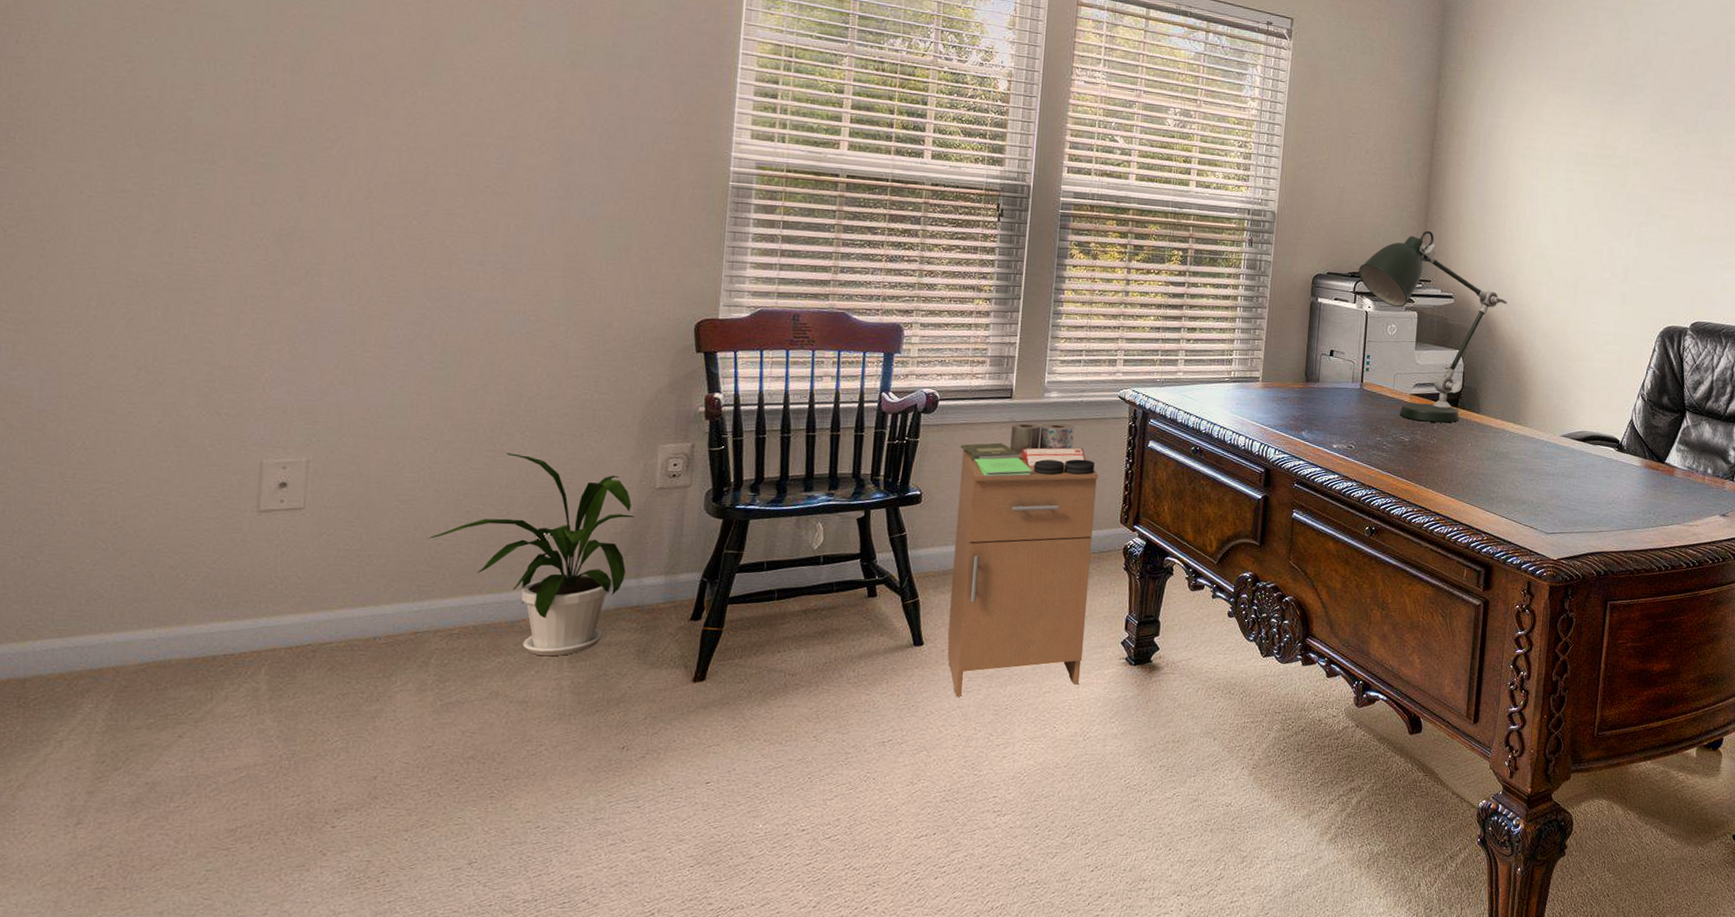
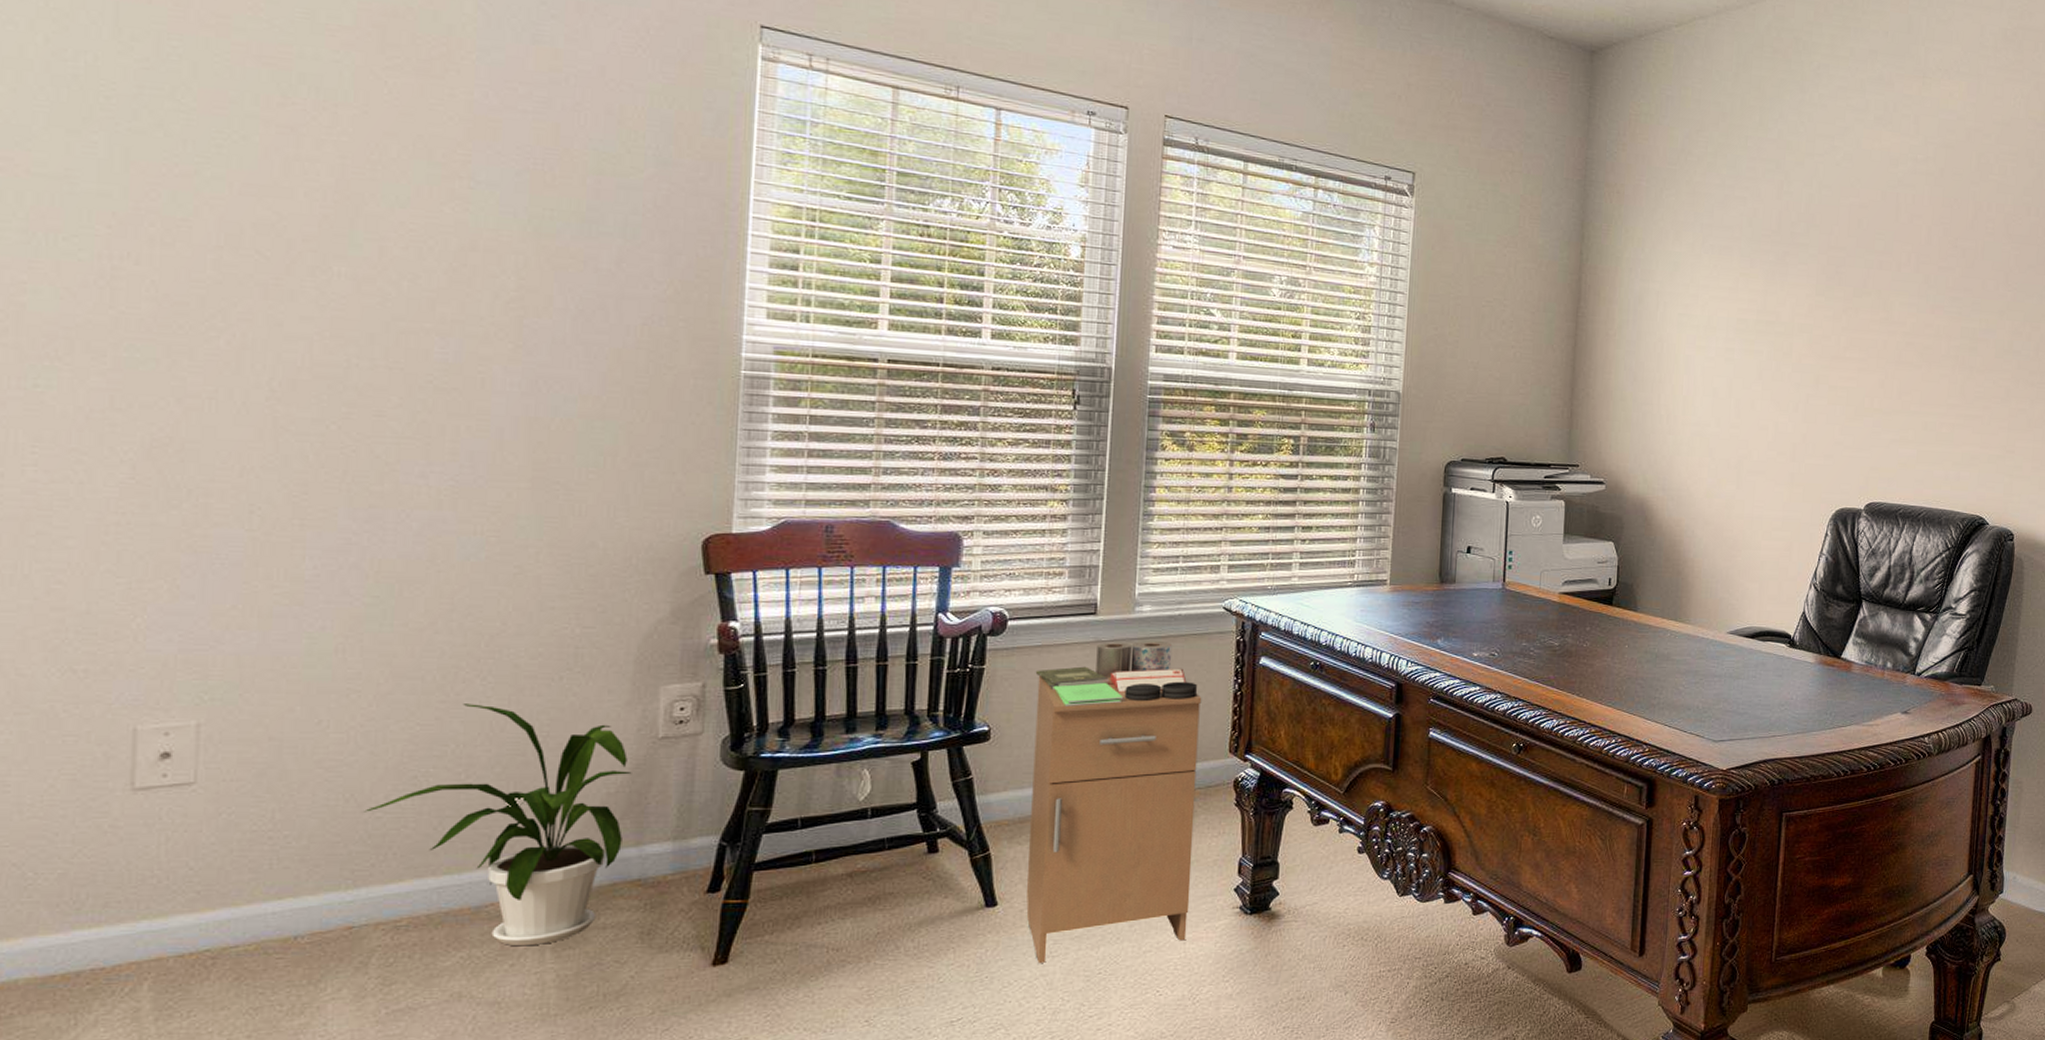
desk lamp: present [1358,230,1508,423] -> none [1497,409,1665,624]

